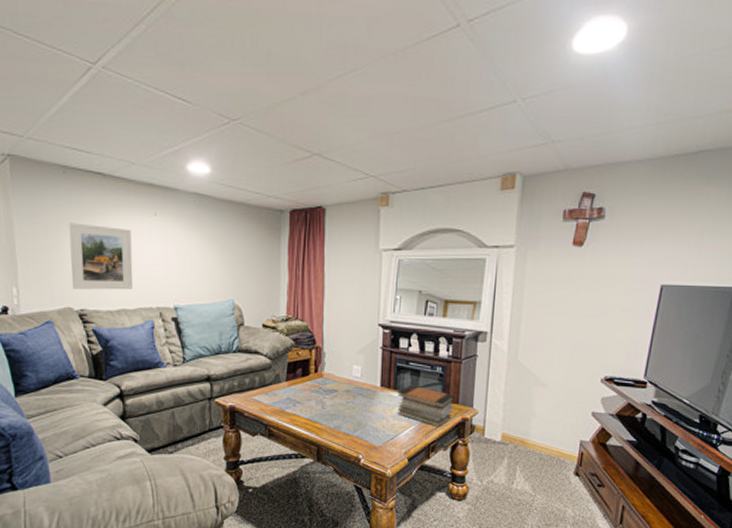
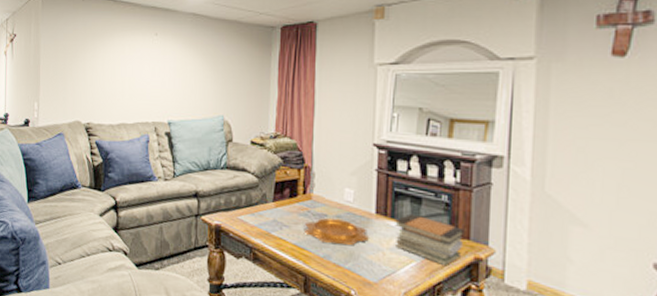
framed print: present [68,223,133,290] -> none [82,44,134,106]
decorative bowl: none [316,394,375,416] -> present [303,218,369,245]

